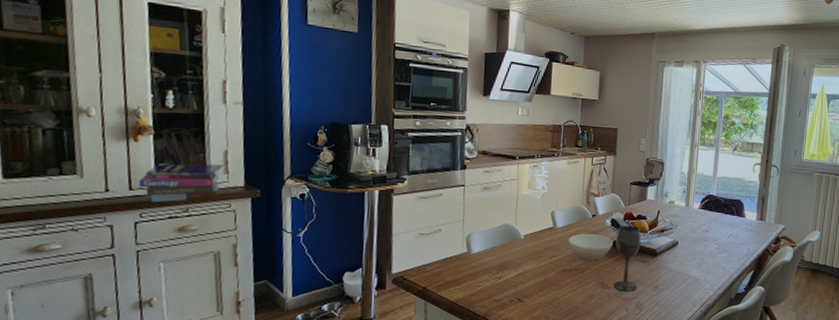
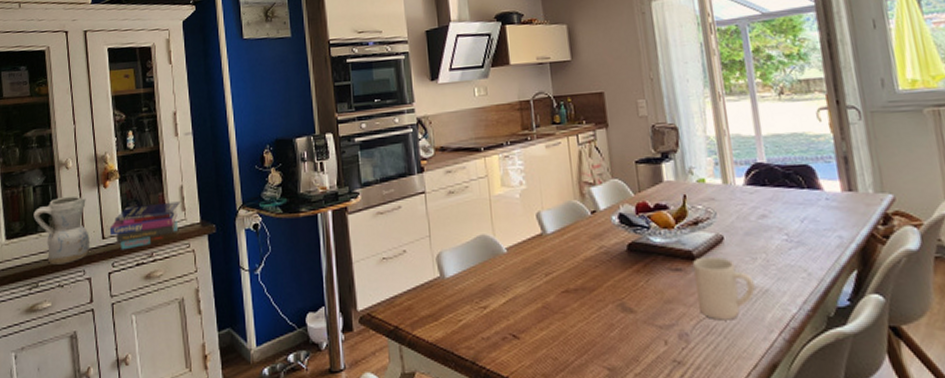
ceramic pitcher: none [41,143,113,210] -> present [33,195,89,265]
soup bowl: present [568,234,613,261] -> none [564,237,627,276]
wine glass: present [613,225,642,292] -> none [629,219,675,316]
mug: none [653,254,691,297] -> present [693,256,755,321]

